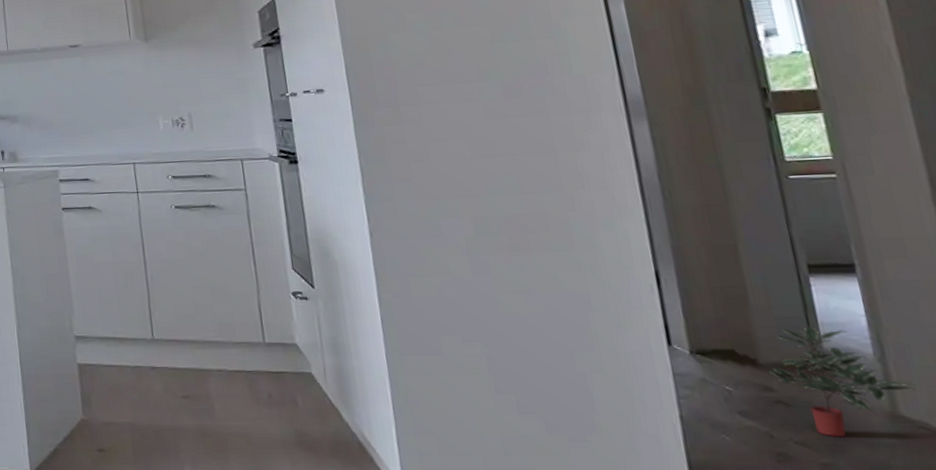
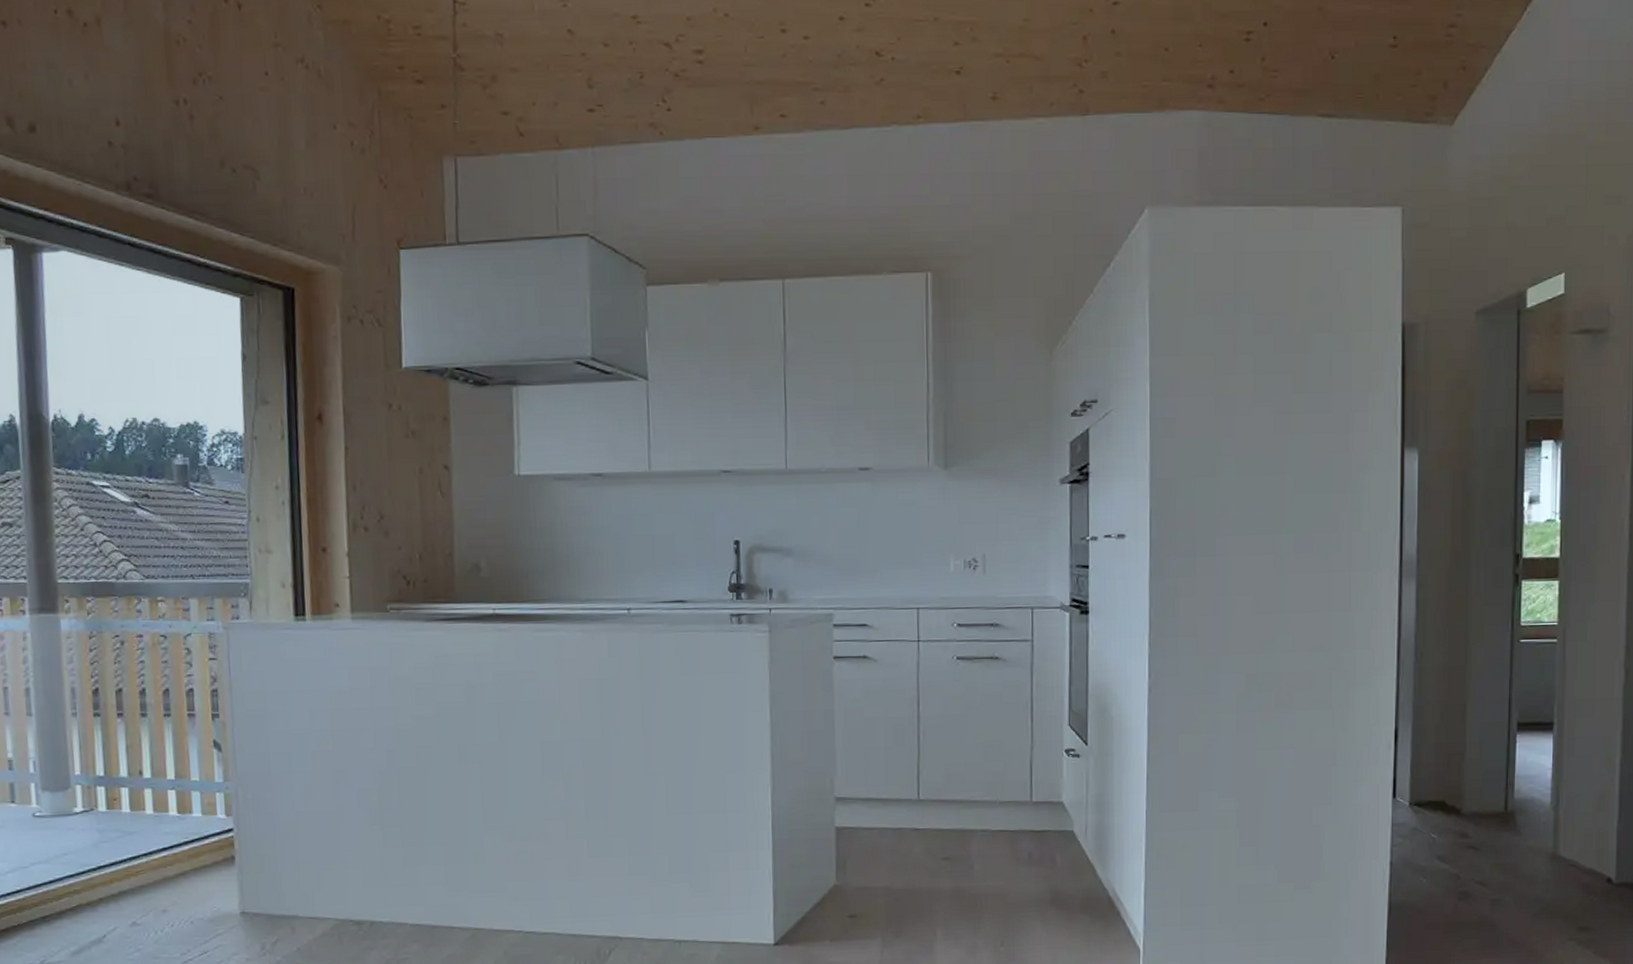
potted plant: present [767,327,917,437] -> none [1467,779,1577,876]

